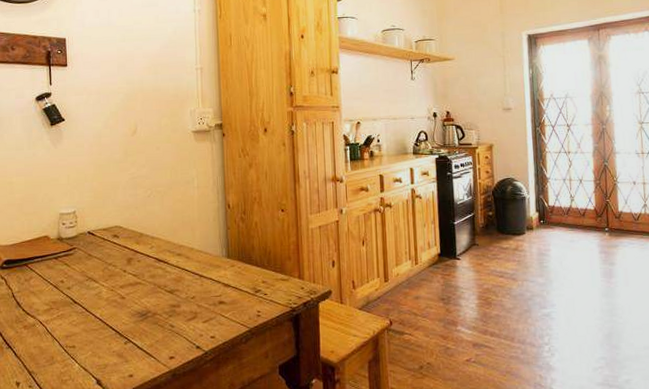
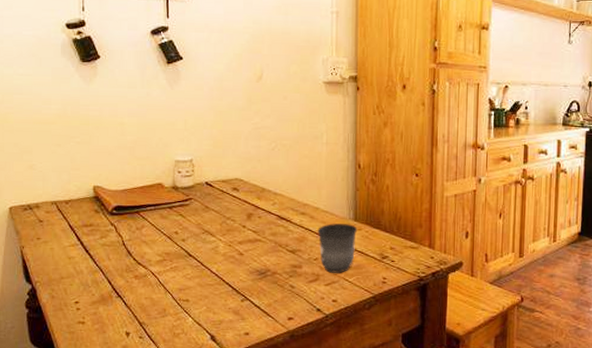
mug: none [193,261,231,310] -> present [317,223,358,273]

